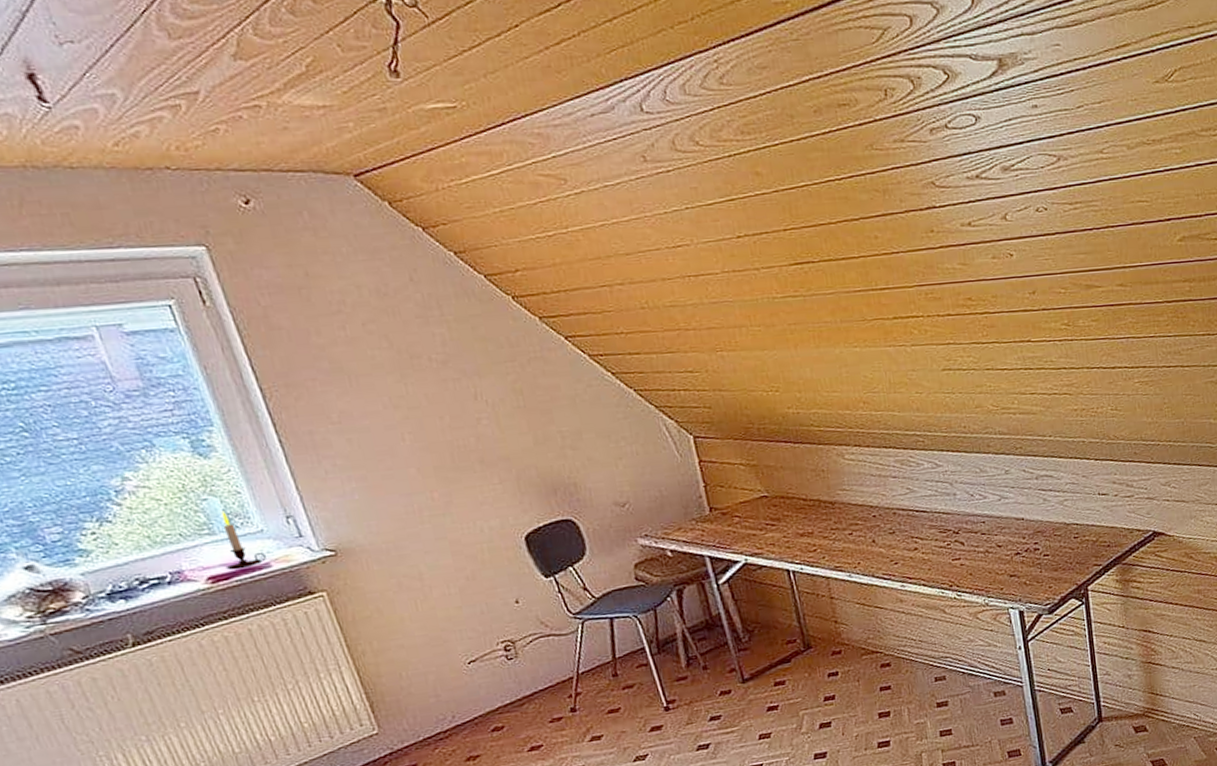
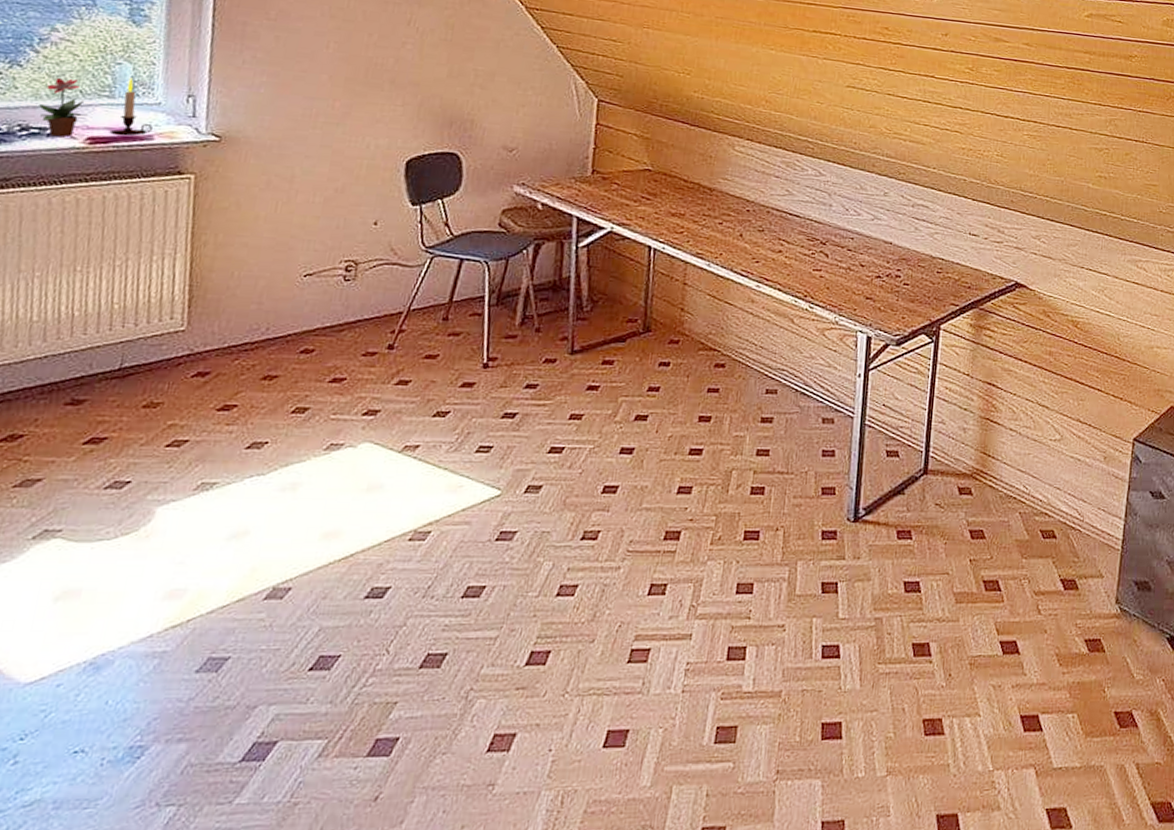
potted flower: none [145,523,198,584] -> present [39,78,88,138]

